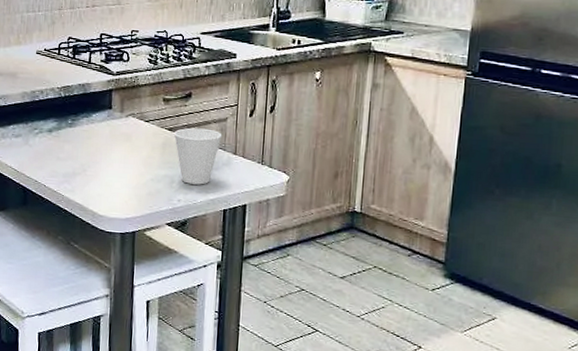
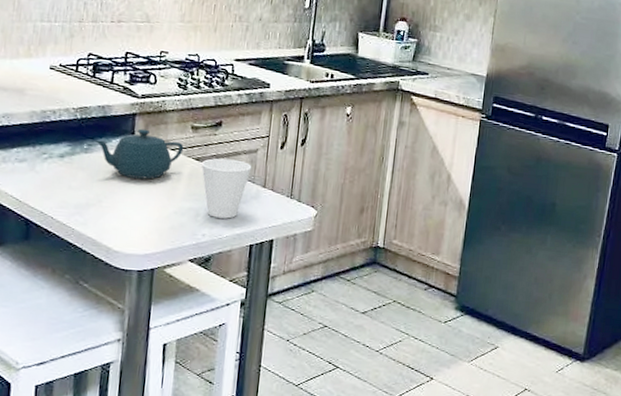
teapot: none [77,103,157,150] -> present [95,128,184,180]

